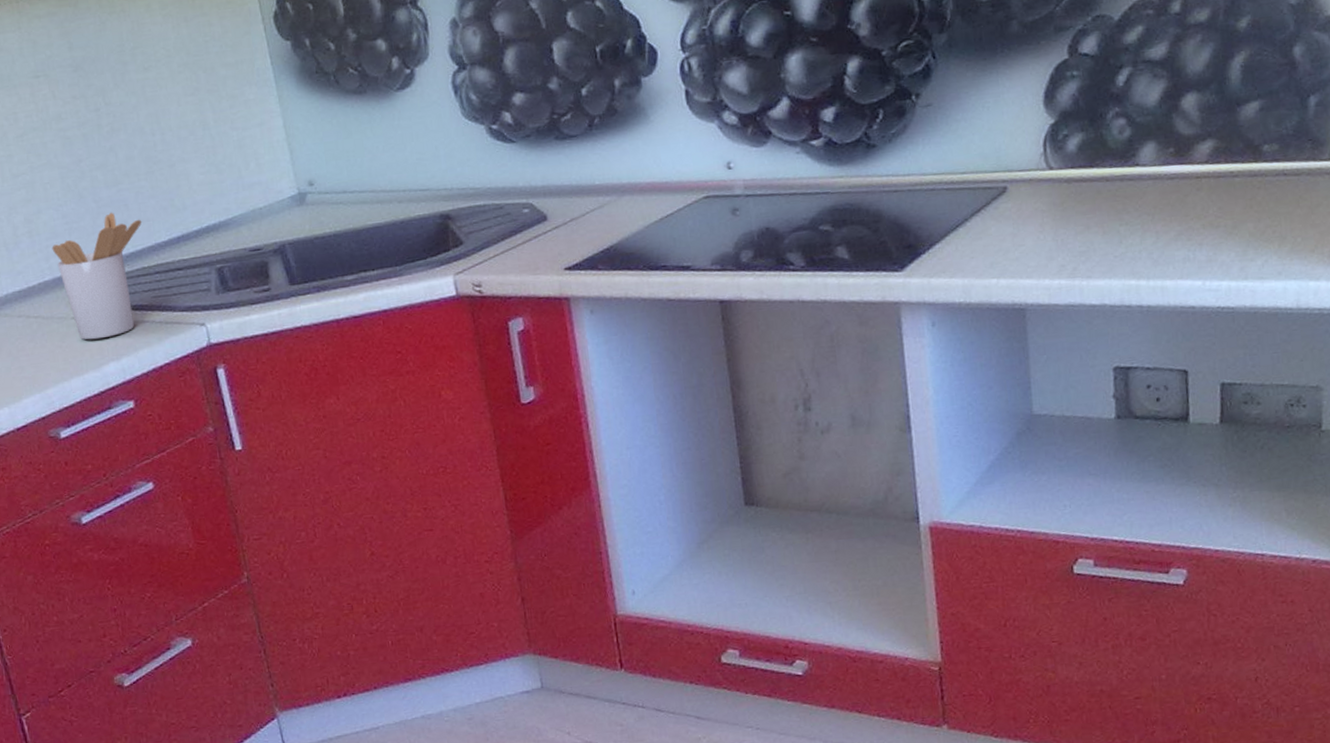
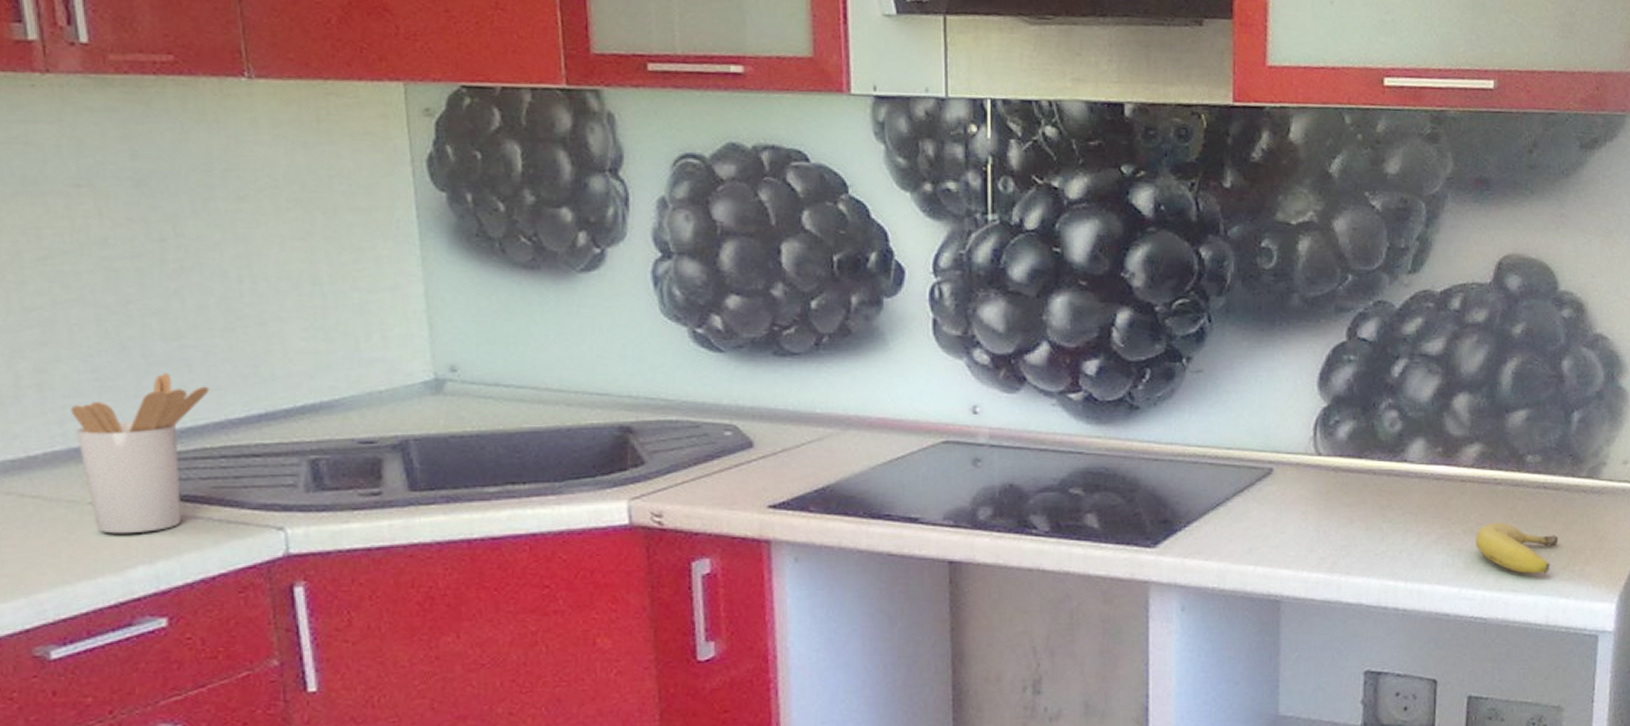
fruit: none [1216,213,1303,261] -> present [1476,522,1558,574]

